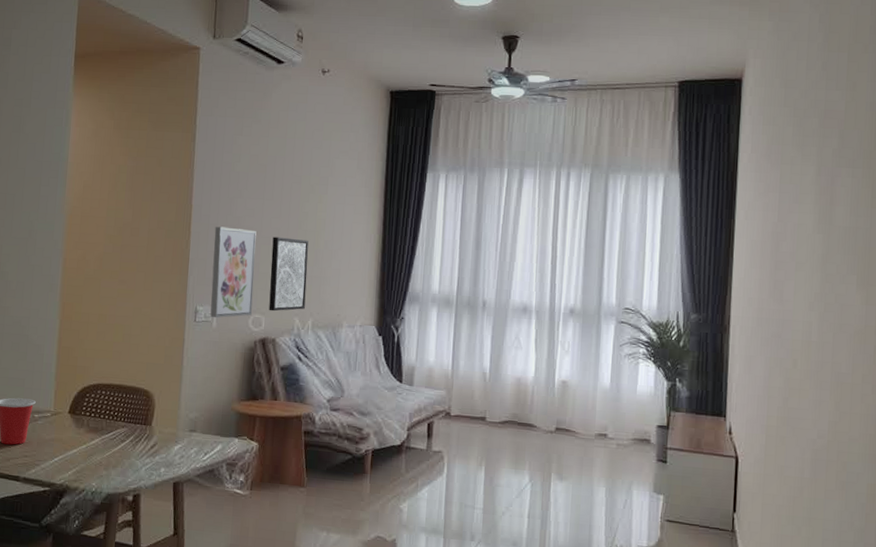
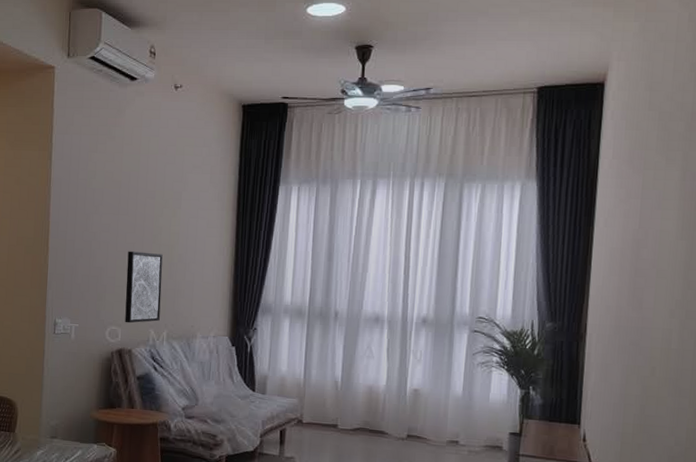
wall art: present [210,226,257,318] -> none [69,241,112,330]

